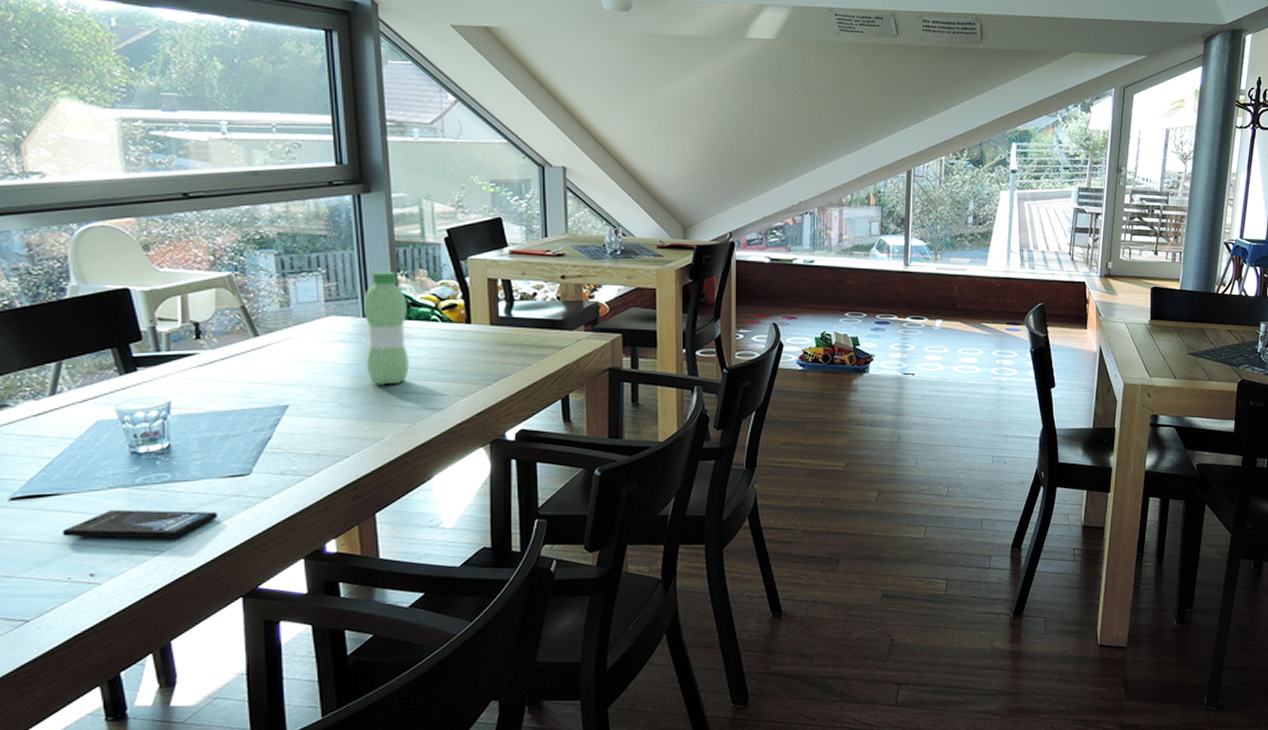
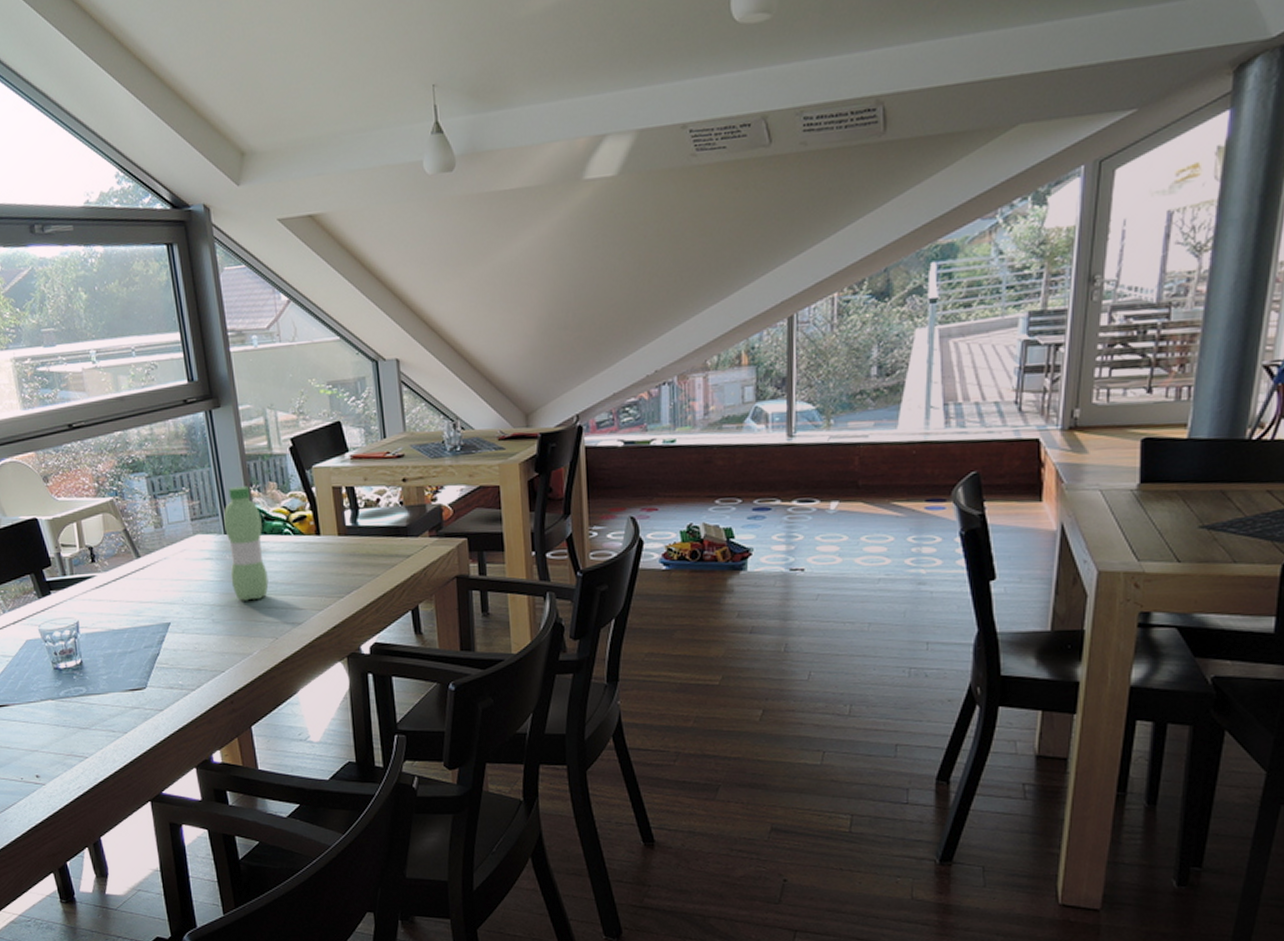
smartphone: present [62,509,217,539] -> none [12,719,125,746]

